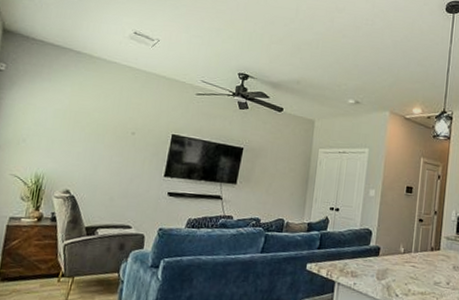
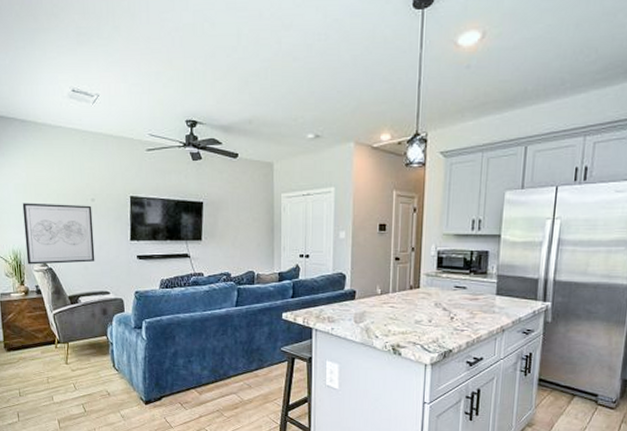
wall art: none [48,128,131,194] -> present [22,203,95,265]

